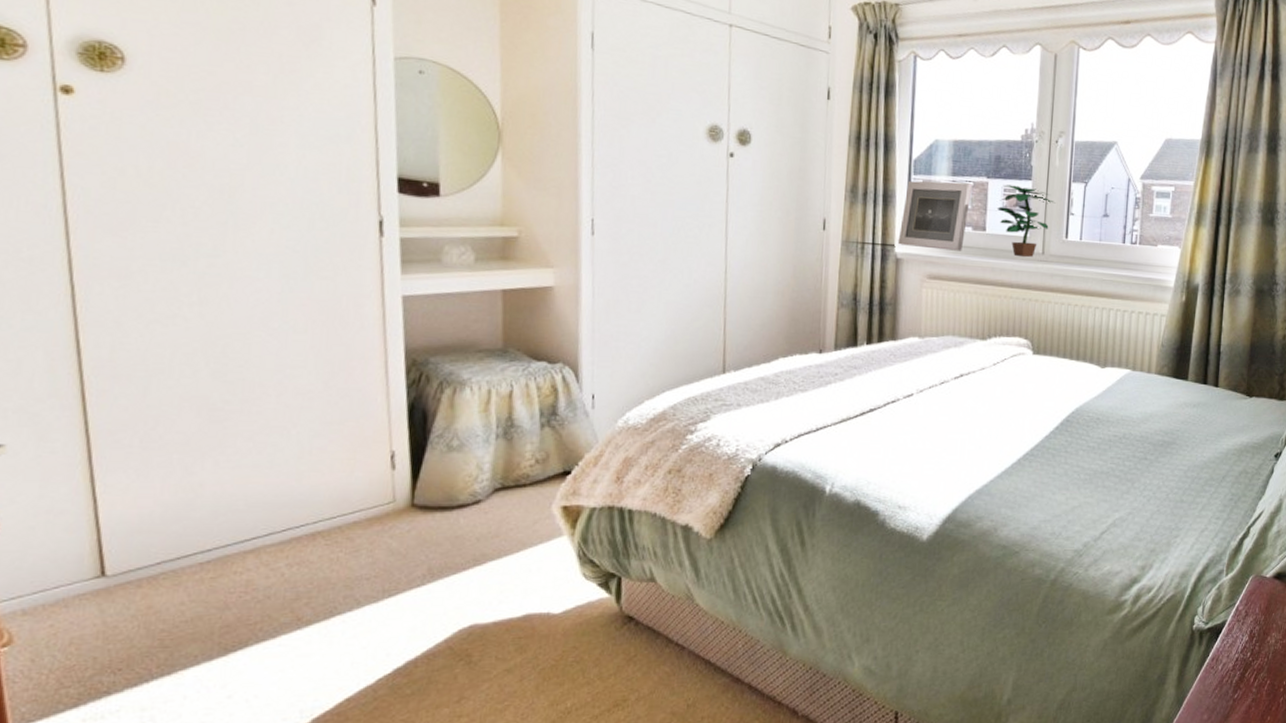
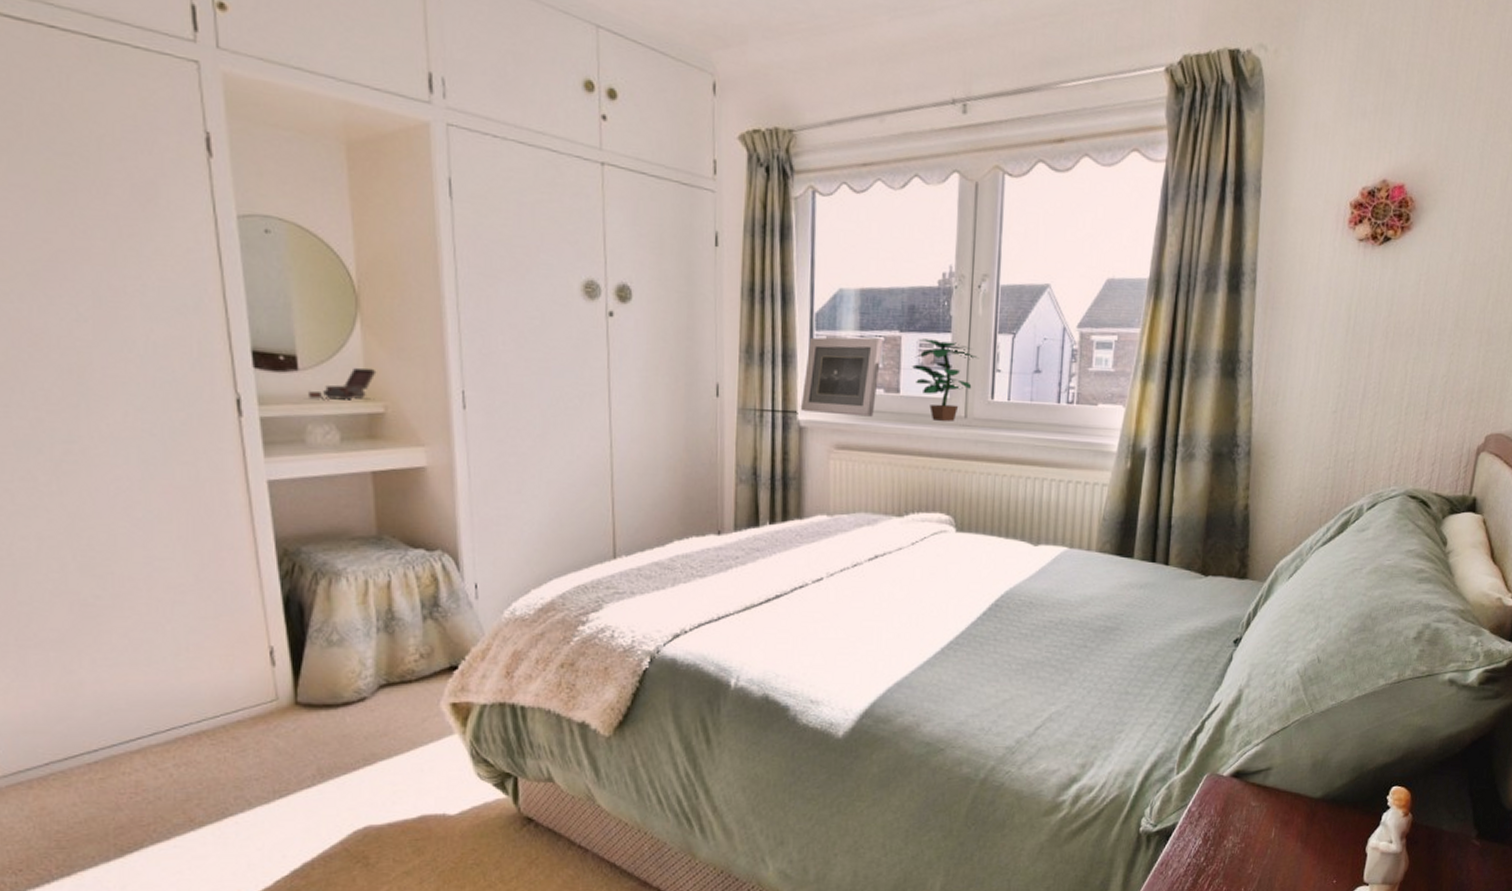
instrument case: none [448,195,514,225] -> present [309,367,377,401]

